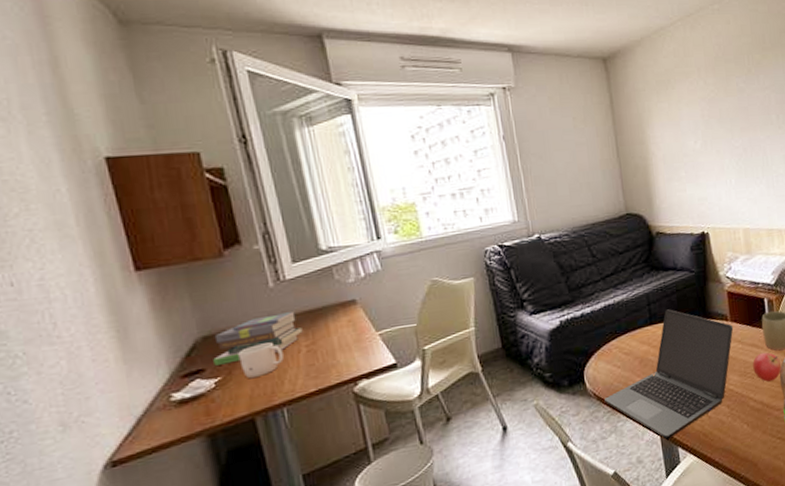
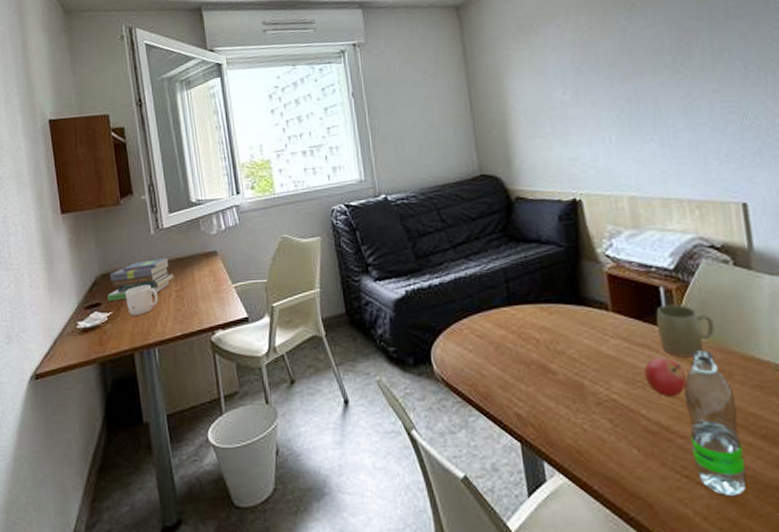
laptop: present [604,309,734,439] -> none [454,289,617,448]

